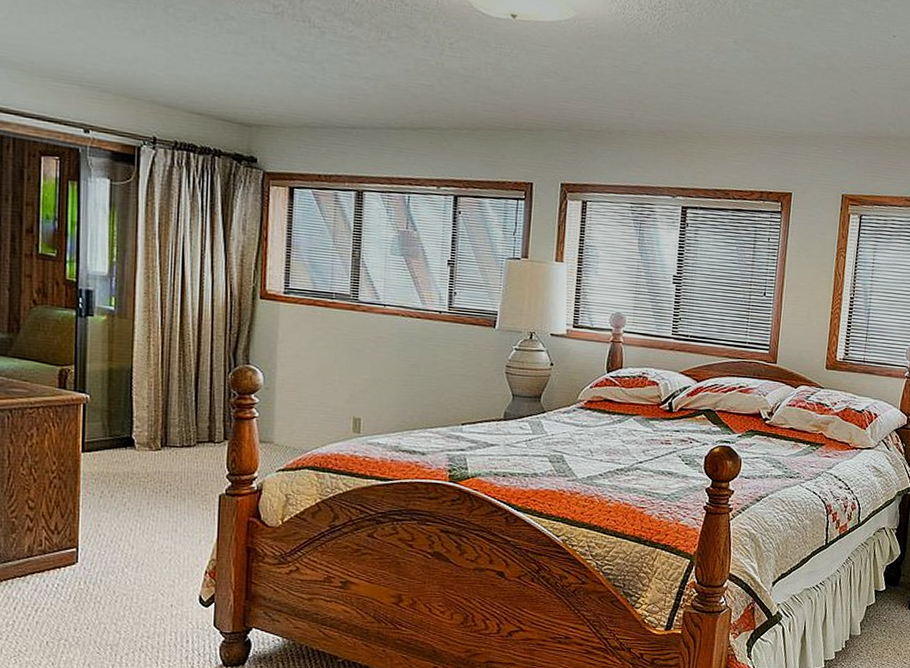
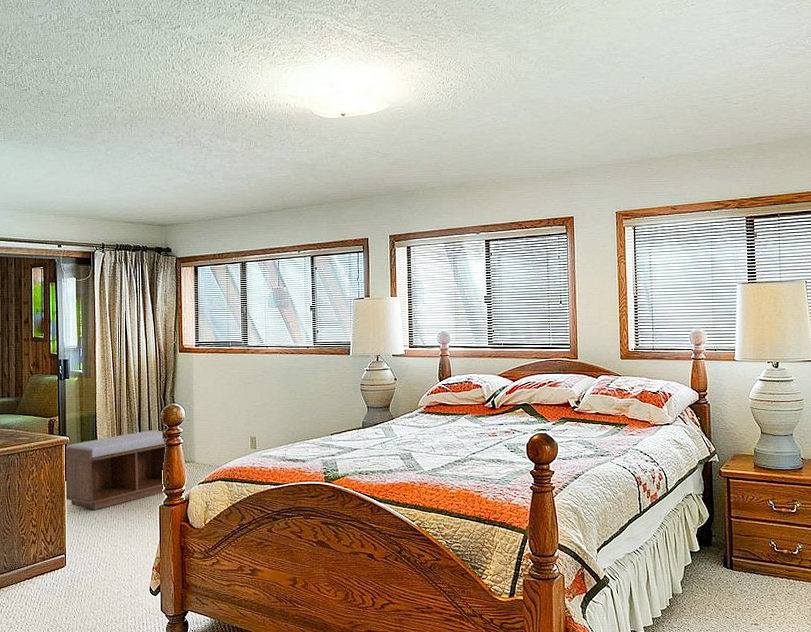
bench: none [79,396,233,494] -> present [64,430,165,510]

